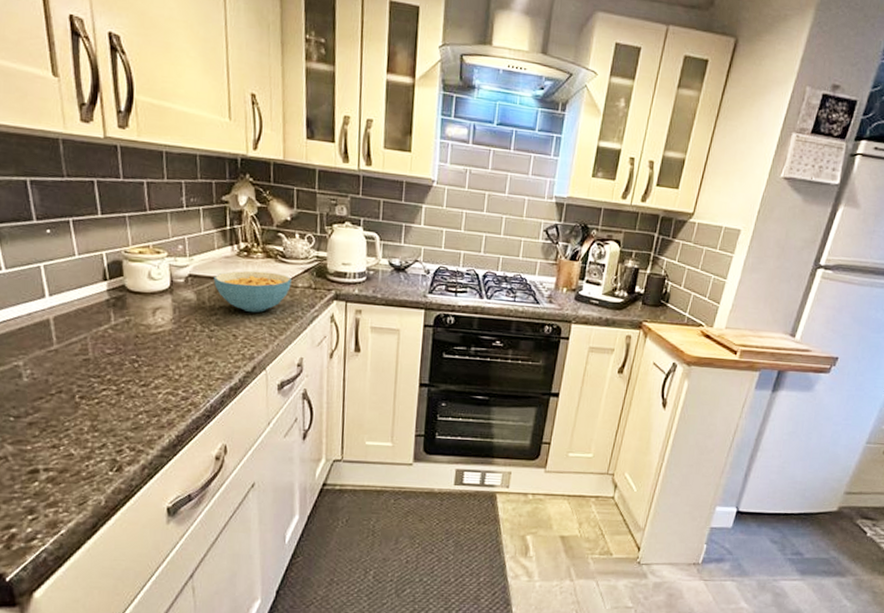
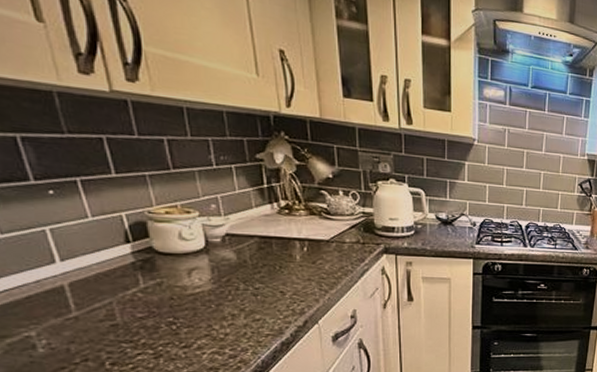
cereal bowl: present [213,270,291,312] -> none [254,228,338,268]

